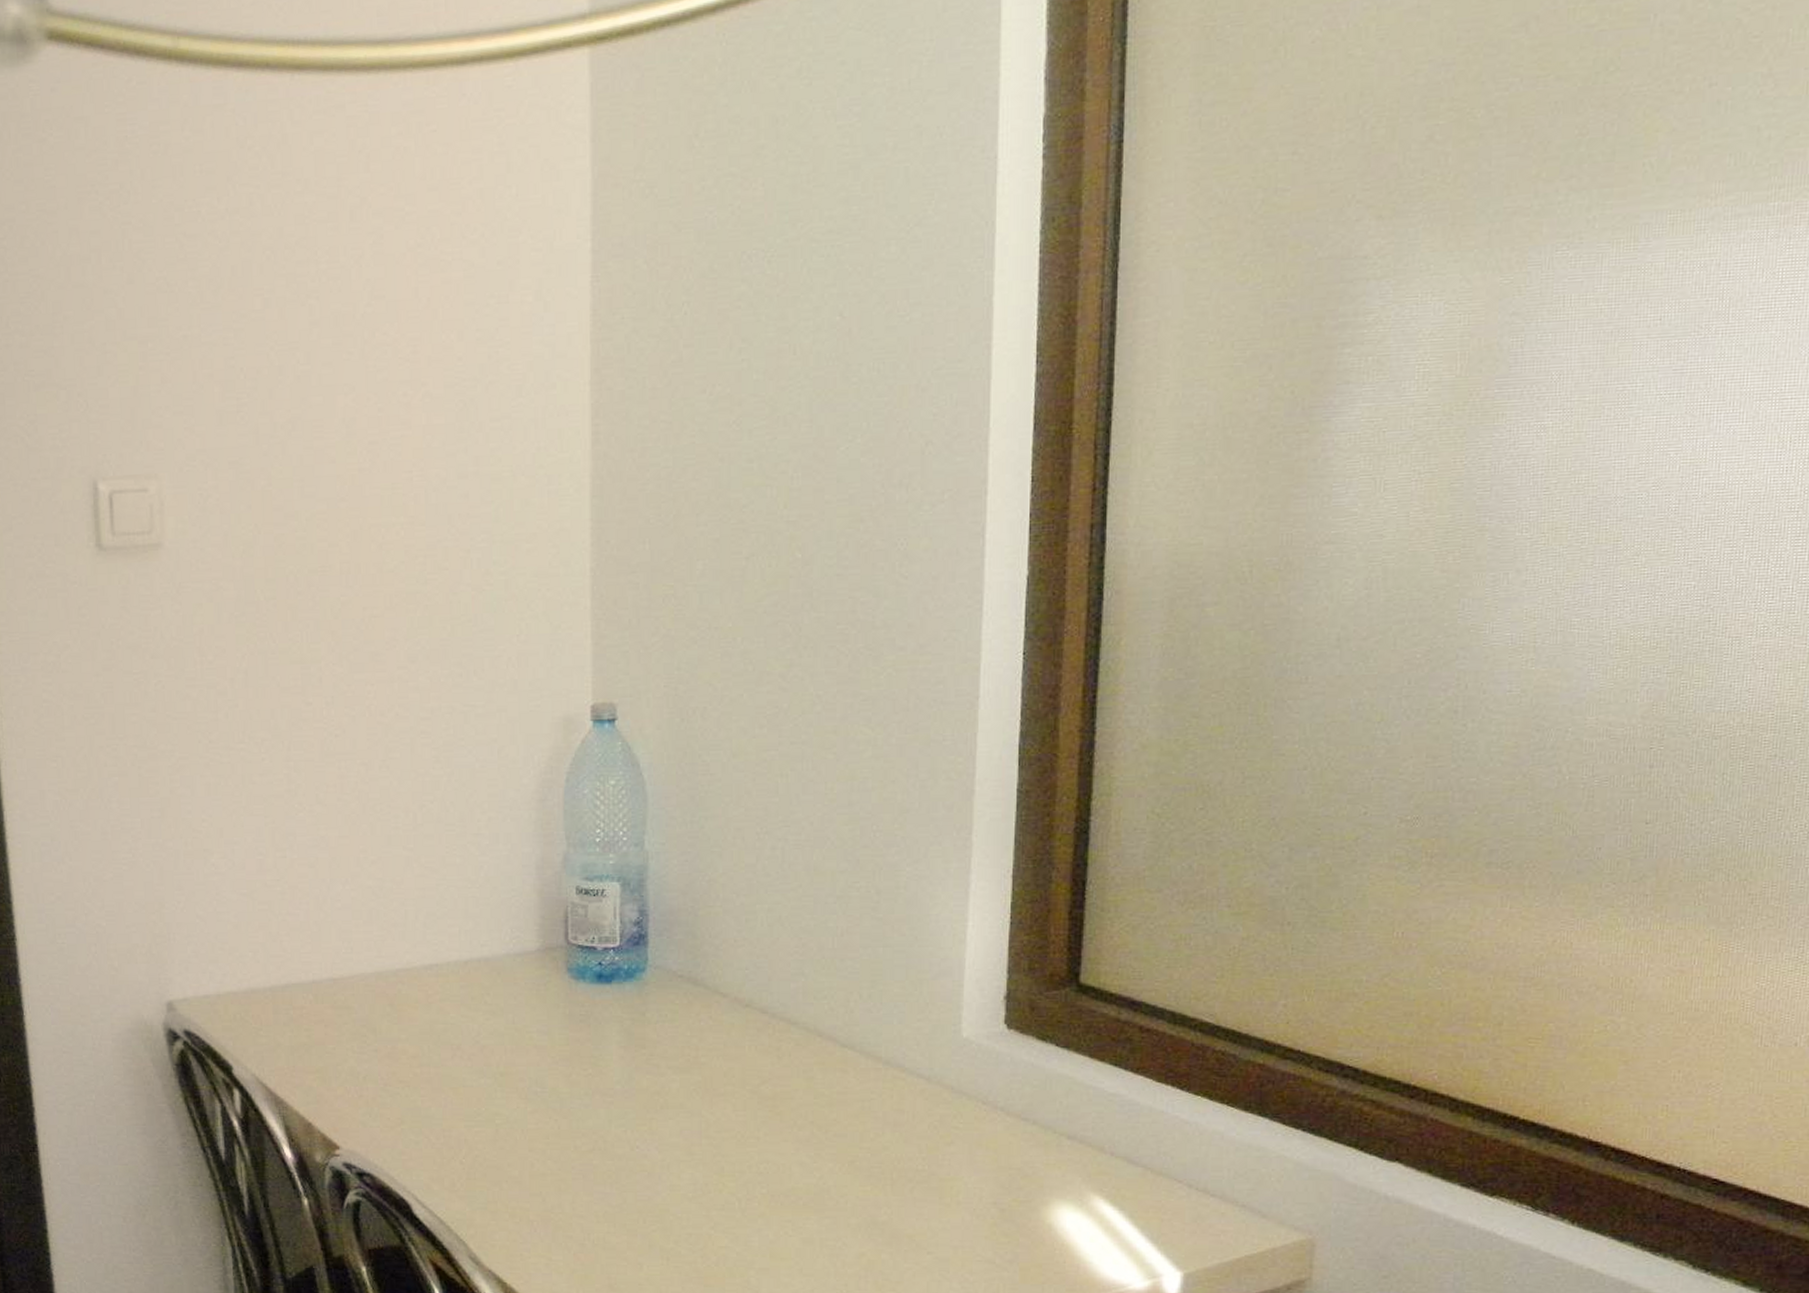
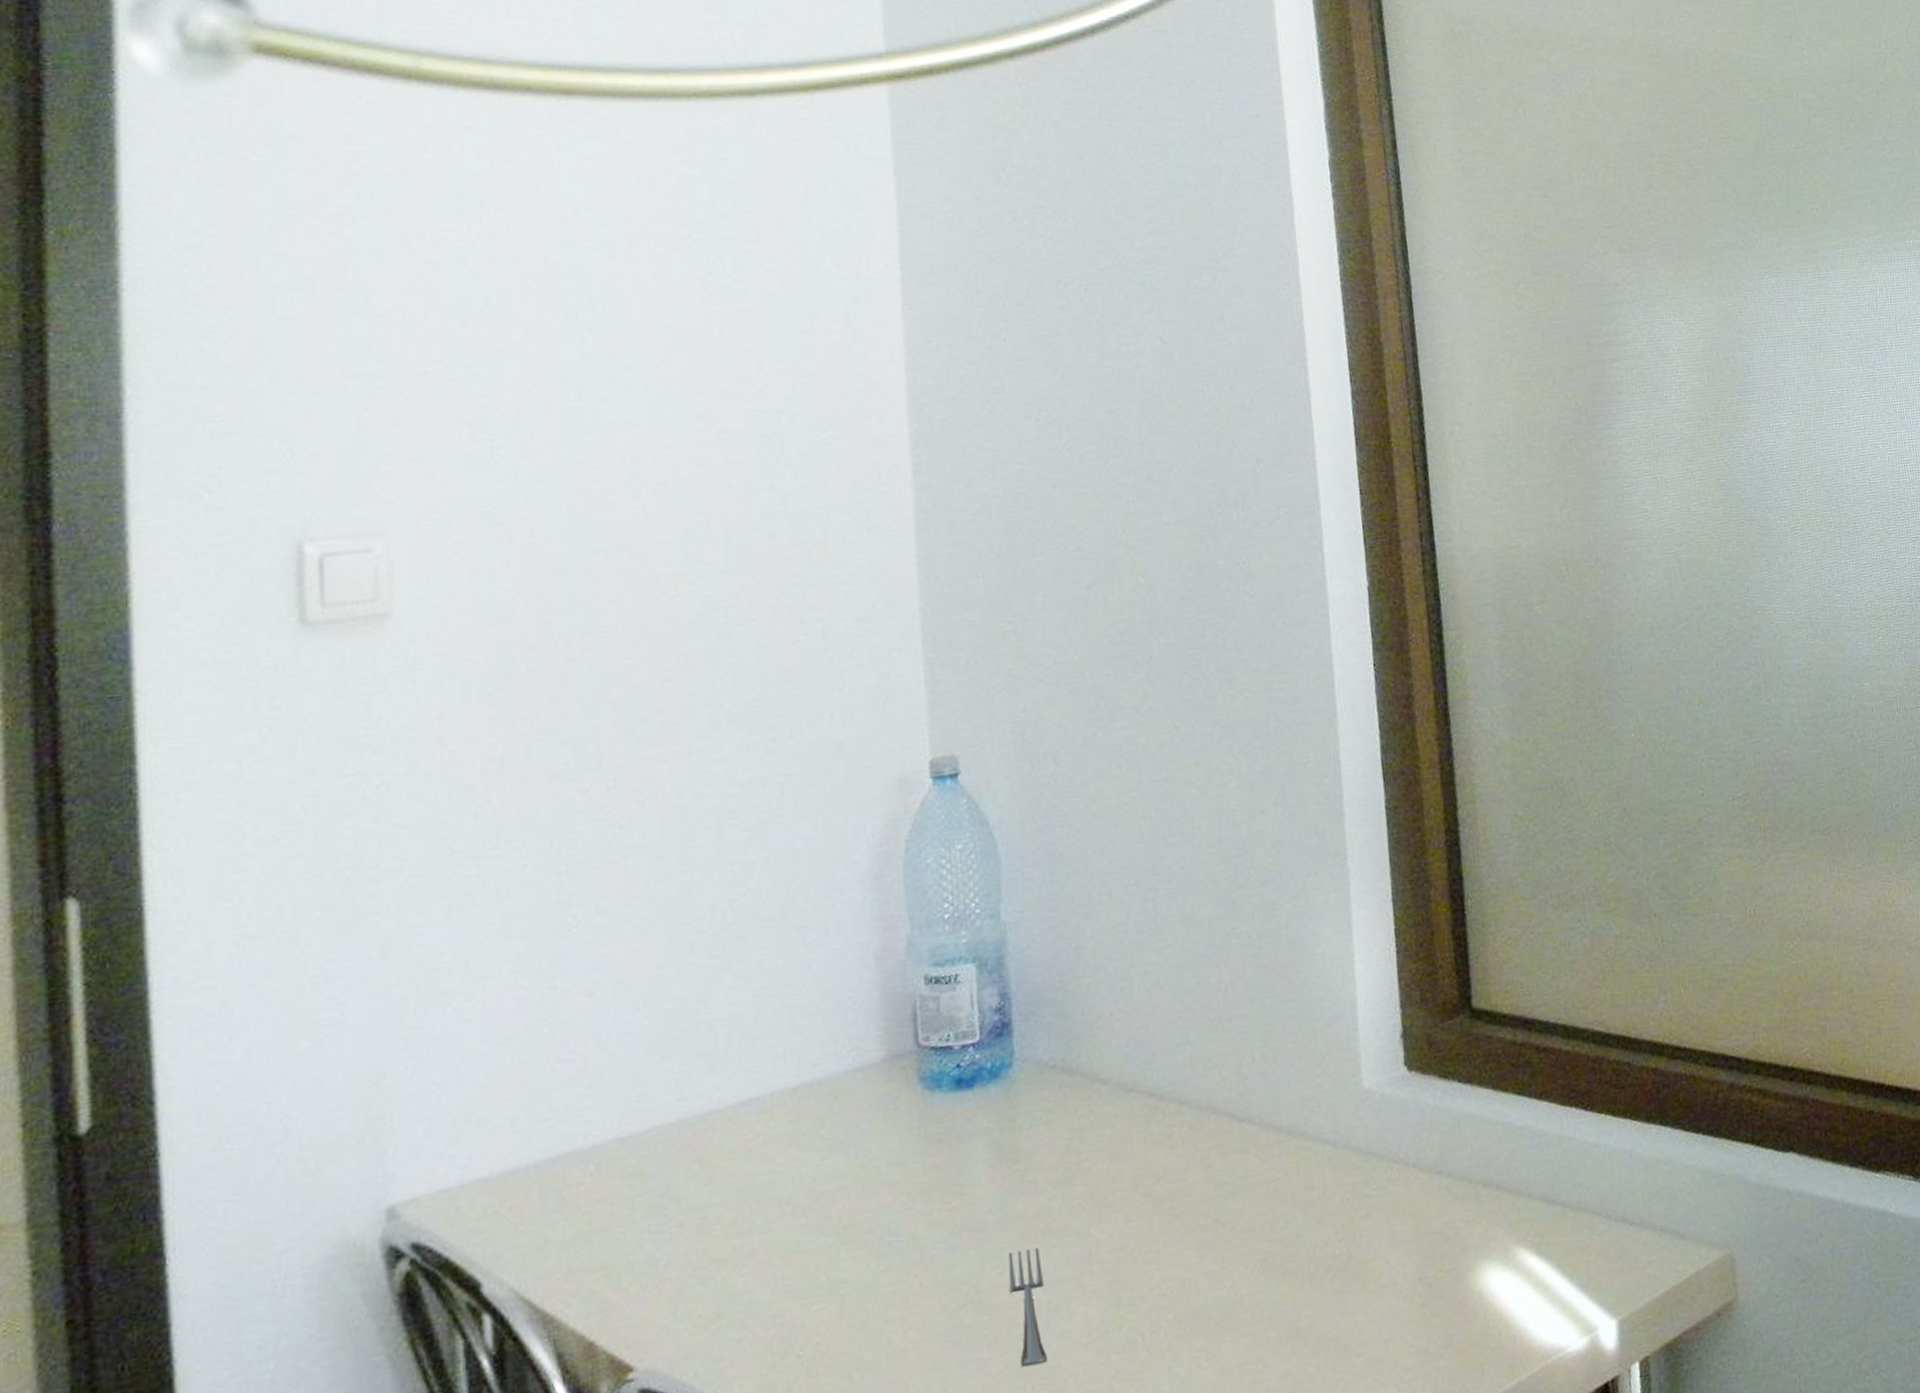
fork: none [631,1117,659,1206] -> present [1008,1247,1048,1368]

